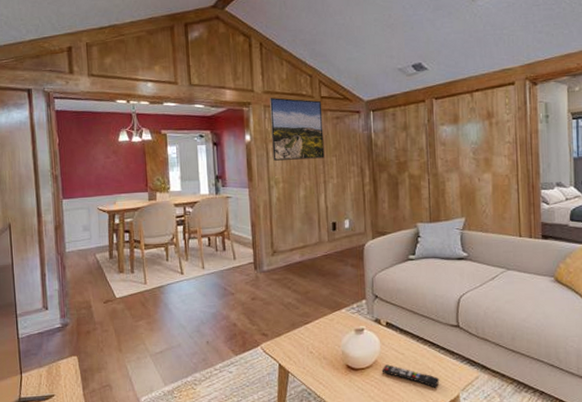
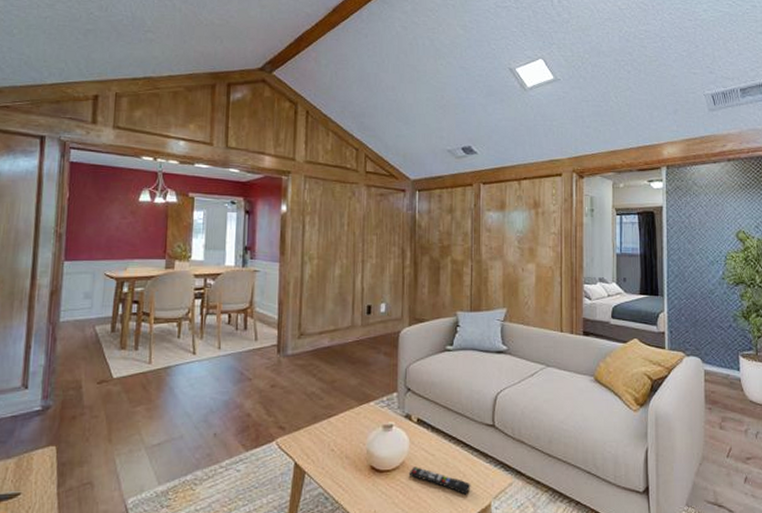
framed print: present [270,97,325,161] -> none [309,168,366,236]

